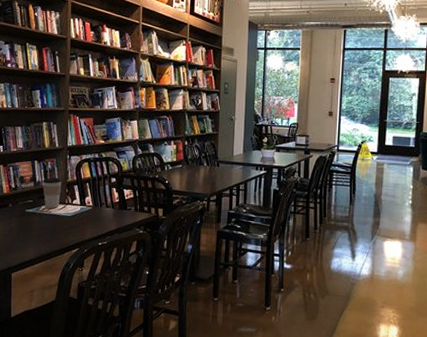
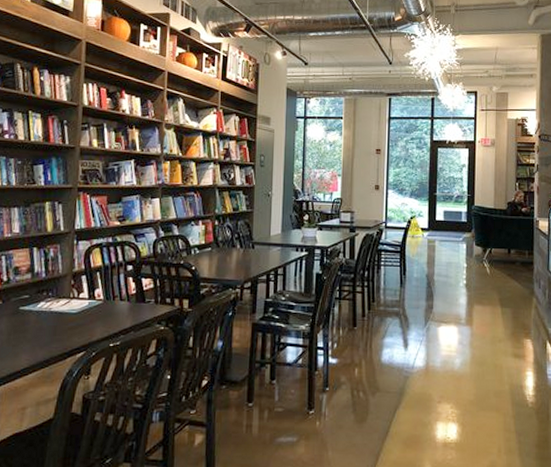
coffee cup: present [43,177,62,209] -> none [42,267,67,305]

